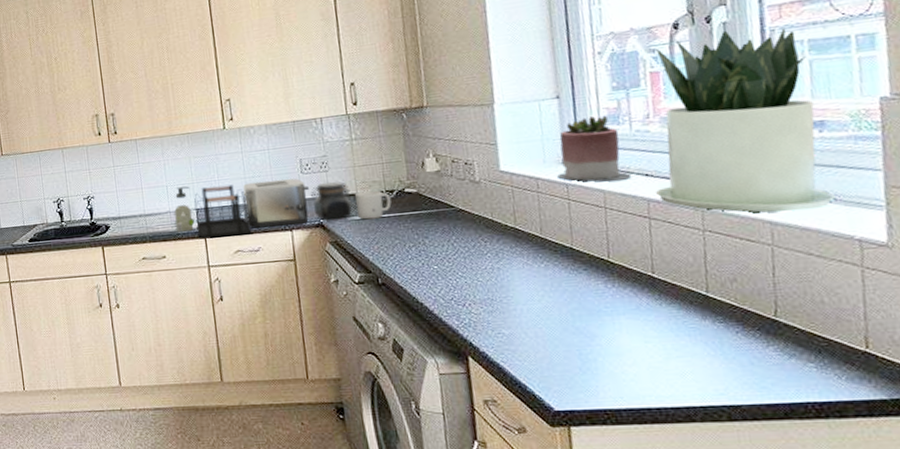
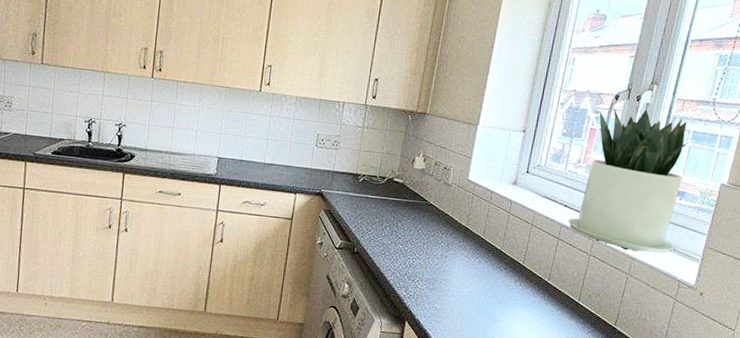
soap dispenser: present [172,186,195,232] -> none [195,134,217,176]
dish rack: present [194,184,251,239] -> none [215,140,266,191]
toaster: present [243,178,309,228] -> none [260,144,319,191]
jar: present [310,180,353,221] -> none [318,158,352,193]
mug: present [355,190,392,220] -> none [352,173,382,198]
succulent planter: present [556,115,632,182] -> none [505,152,557,206]

